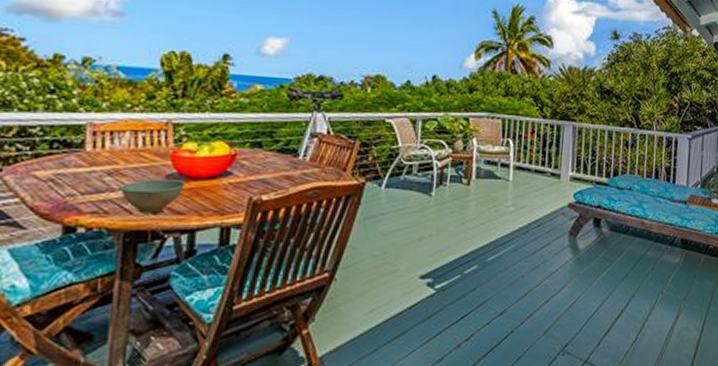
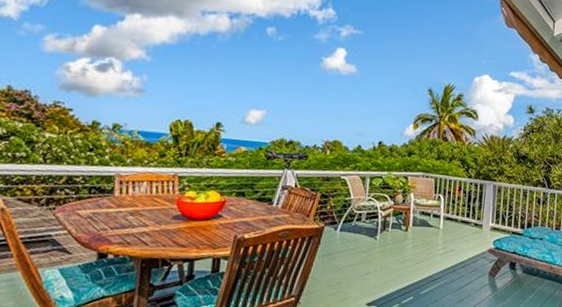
bowl: present [120,179,185,214] -> none [139,219,187,246]

